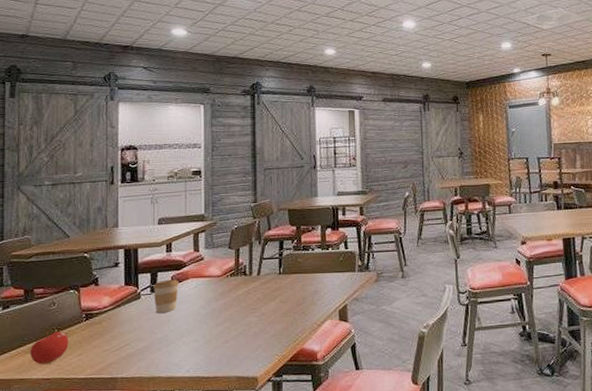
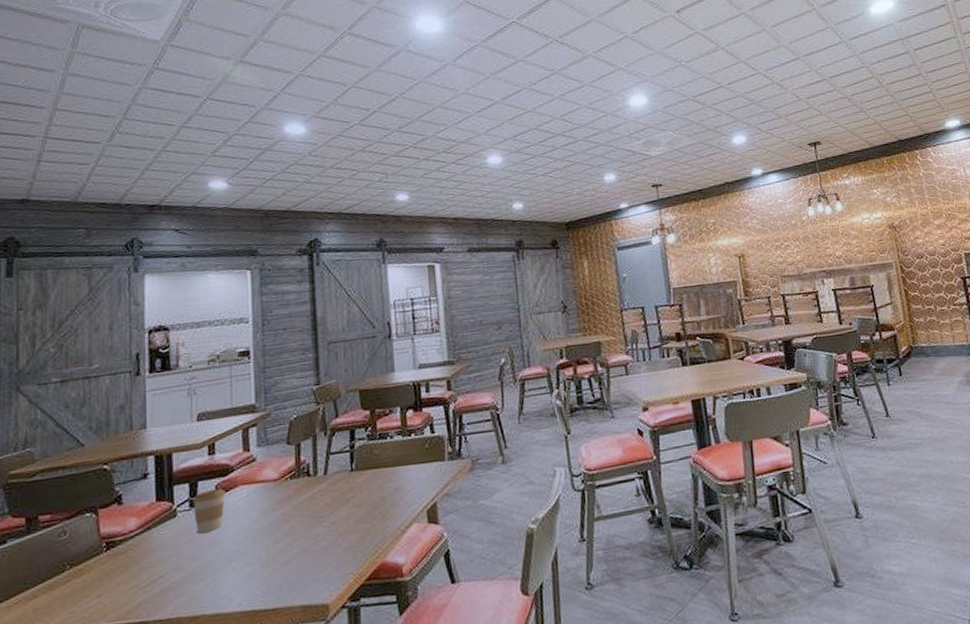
fruit: present [30,330,69,365] -> none [34,567,85,614]

